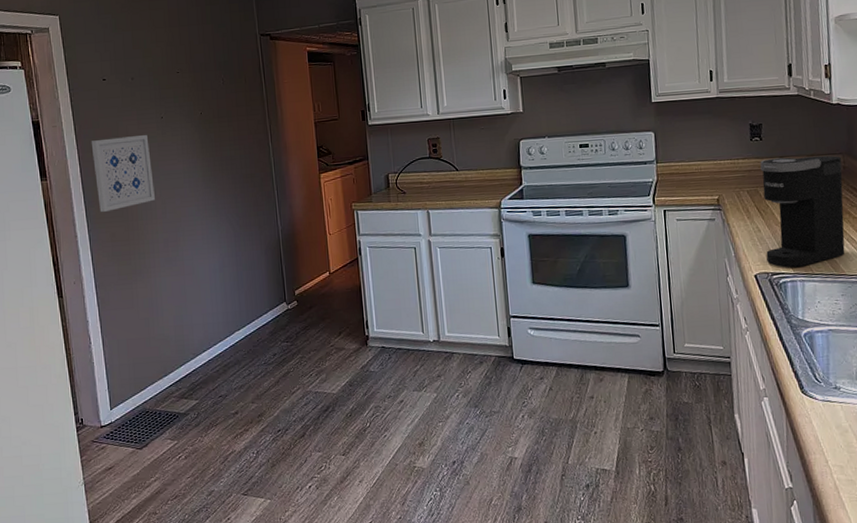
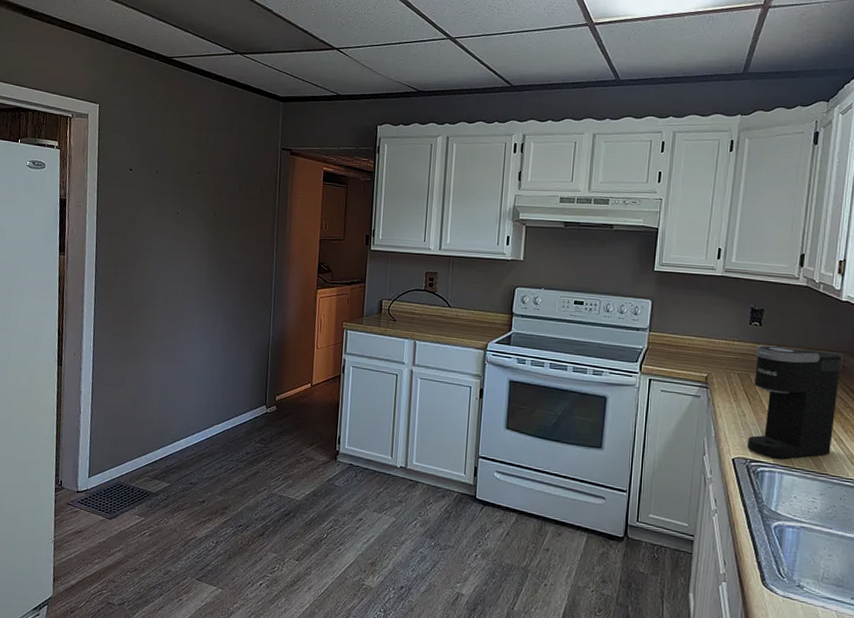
wall art: present [91,135,155,212] -> none [107,225,163,293]

